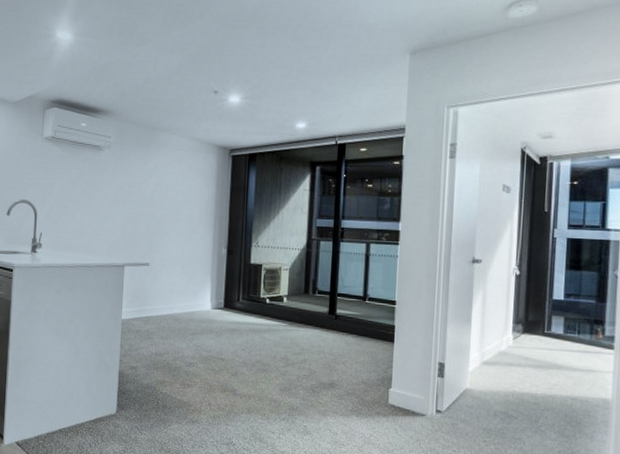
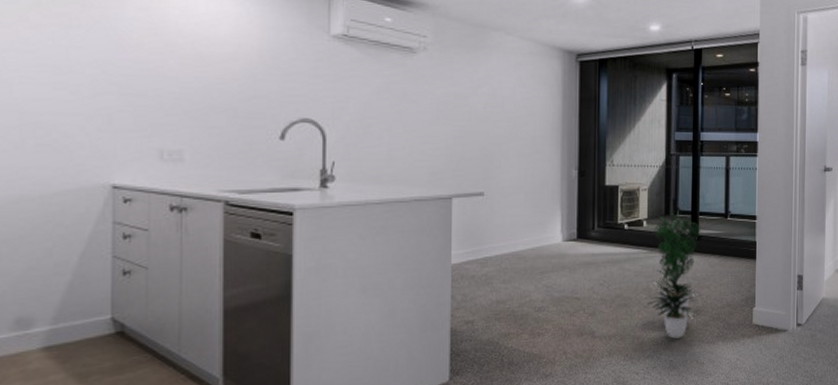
potted plant: none [285,290,339,407] -> present [647,211,701,339]

